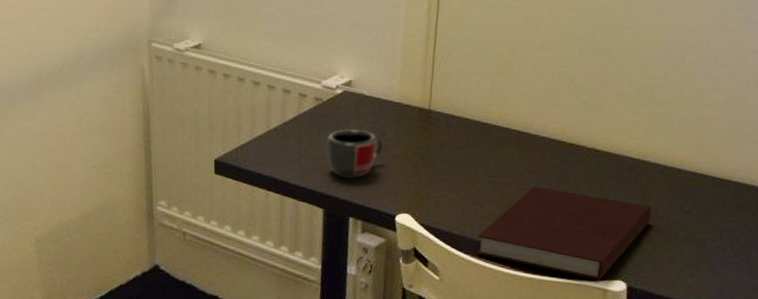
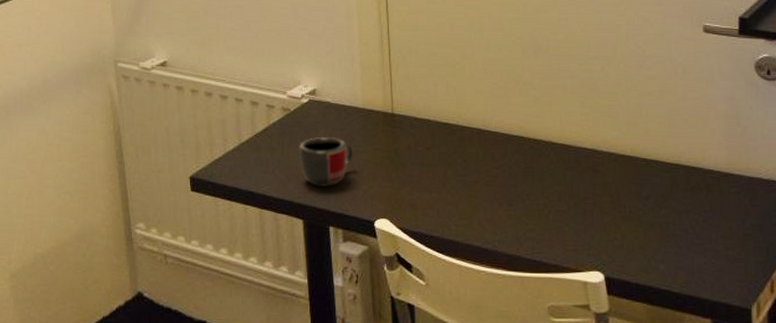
notebook: present [476,186,652,280] -> none [456,182,614,272]

